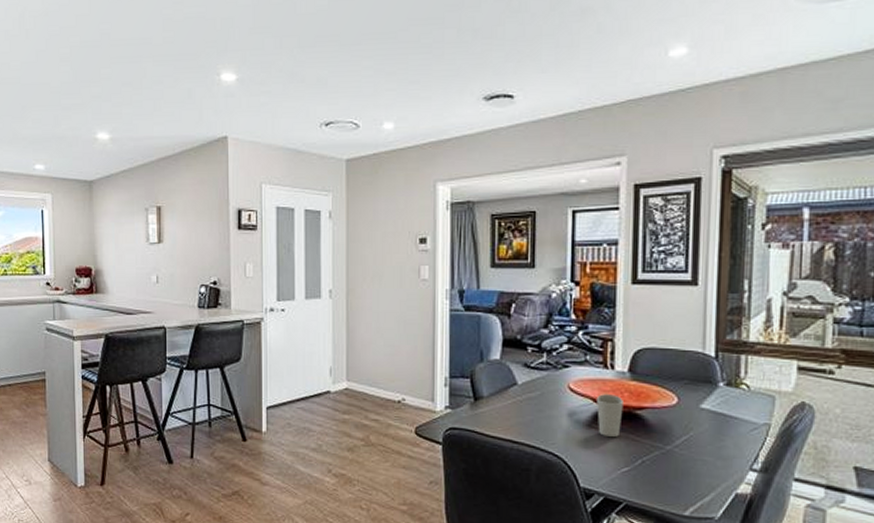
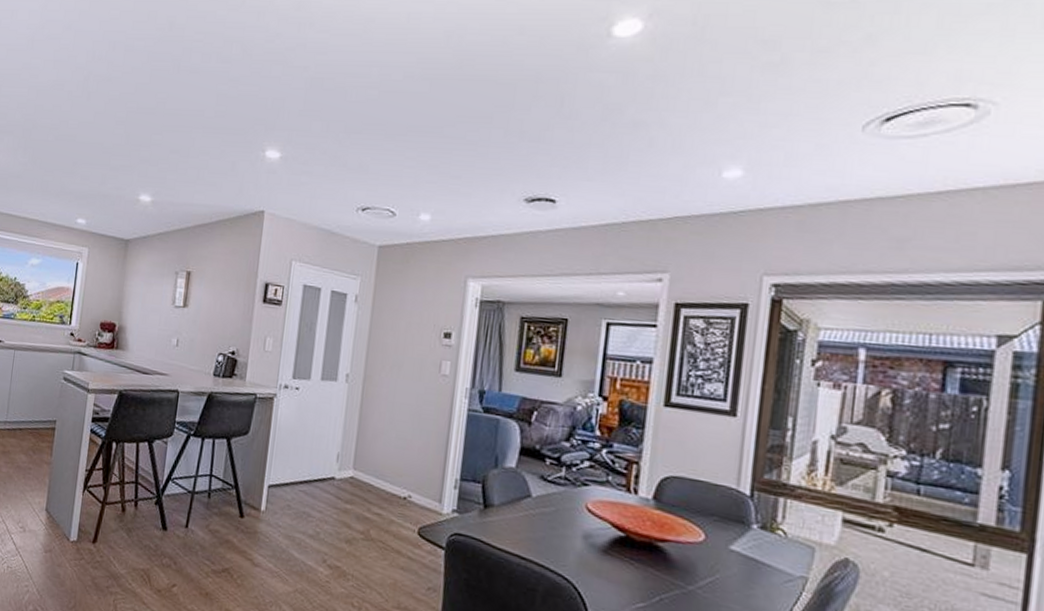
cup: present [597,394,623,437] -> none [614,519,645,568]

